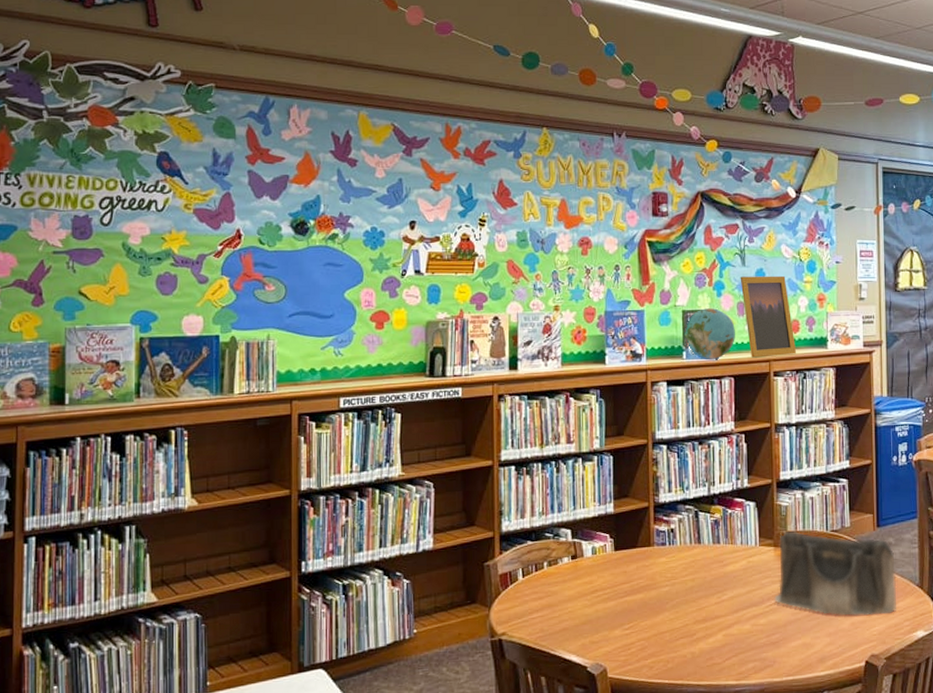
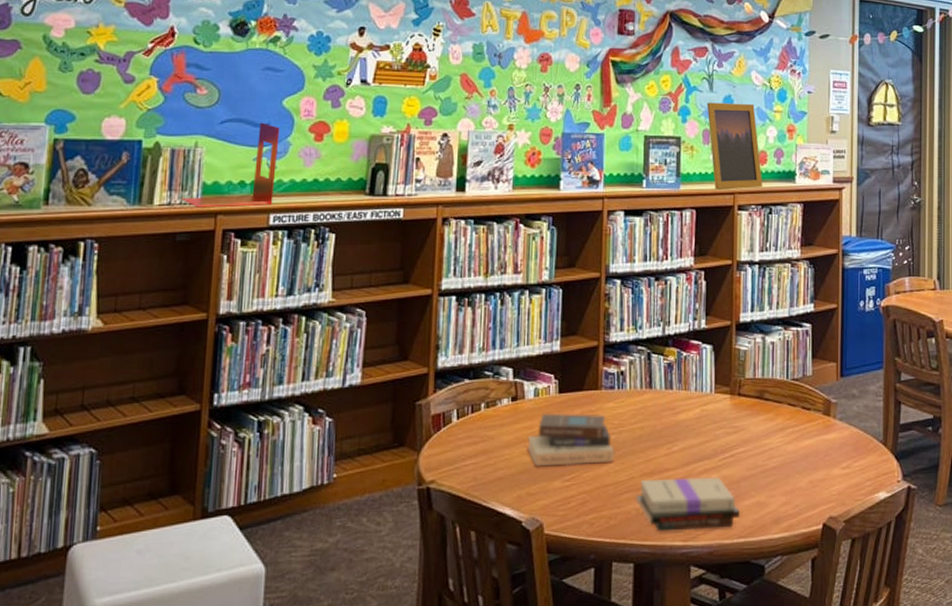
bookend: none [258,314,344,395] -> present [181,122,280,208]
books: none [588,569,670,618] -> present [527,413,616,467]
globe: present [684,308,735,359] -> none [645,135,699,189]
books: none [690,621,787,671] -> present [635,477,740,531]
saddlebag: present [774,530,897,616] -> none [728,377,859,473]

